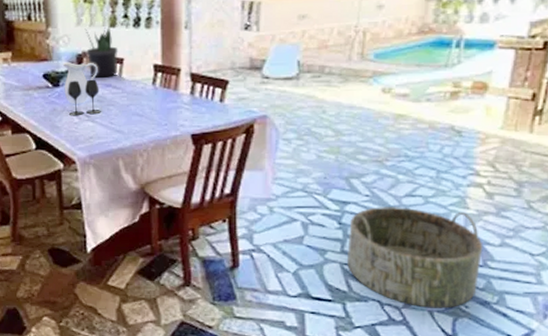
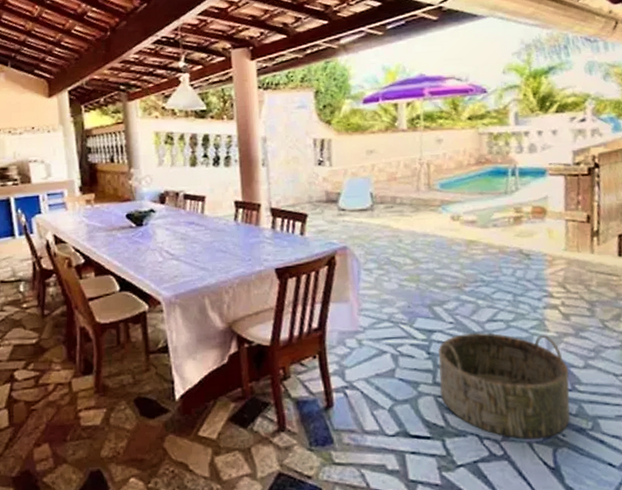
pitcher: present [62,61,98,104] -> none [145,201,180,243]
wine glass: present [68,79,101,116] -> none [151,217,185,255]
planter: present [85,26,118,78] -> none [166,166,200,216]

